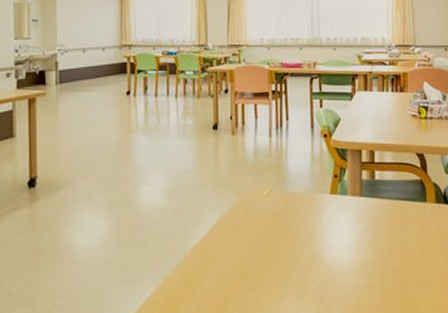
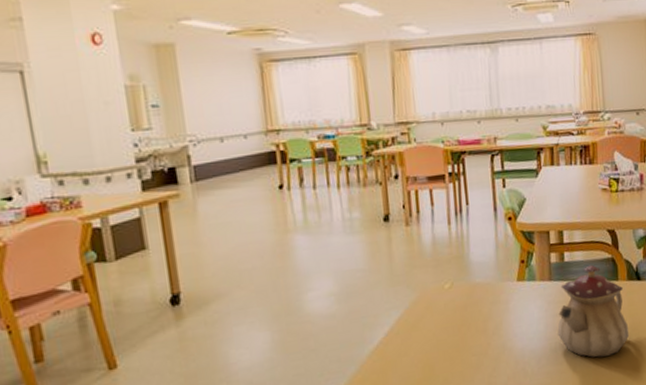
teapot: none [367,185,437,276] -> present [557,264,630,358]

